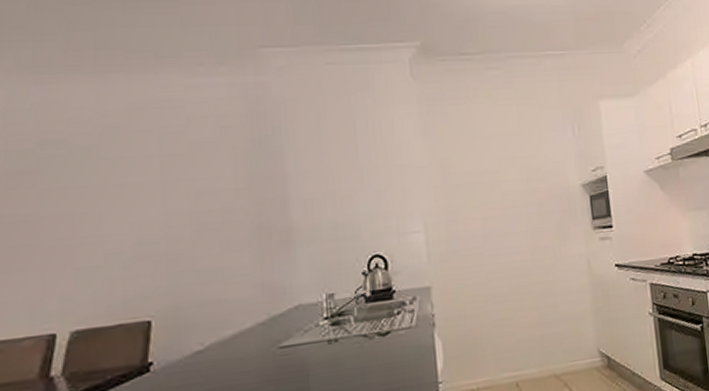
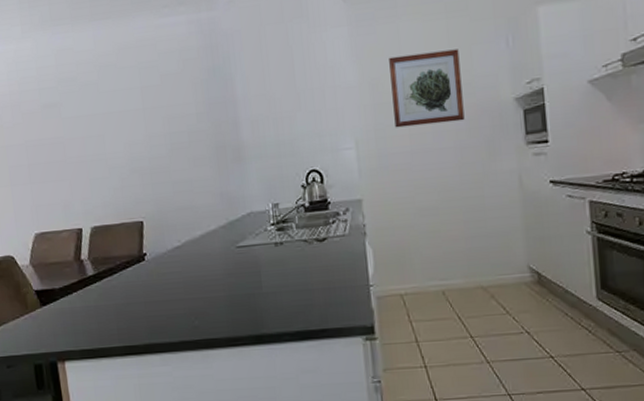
wall art: none [460,134,536,211] -> present [389,49,465,128]

